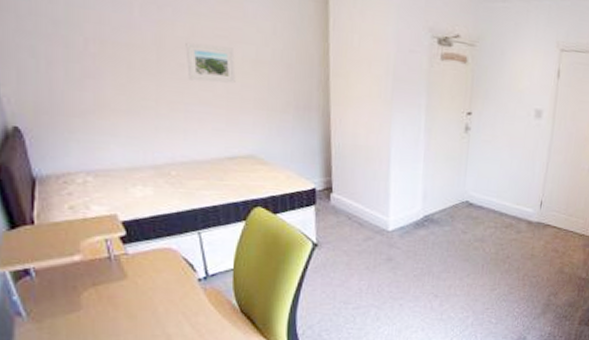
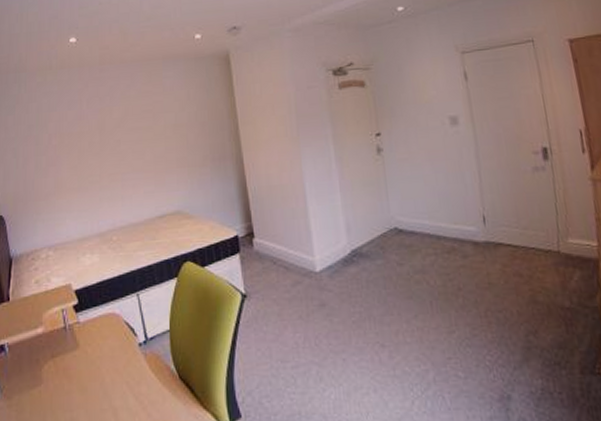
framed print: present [185,42,236,84] -> none [120,118,160,153]

